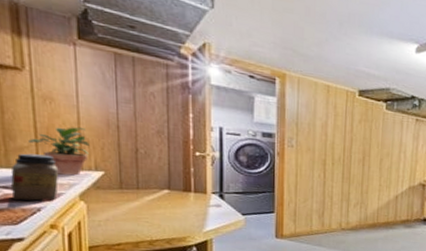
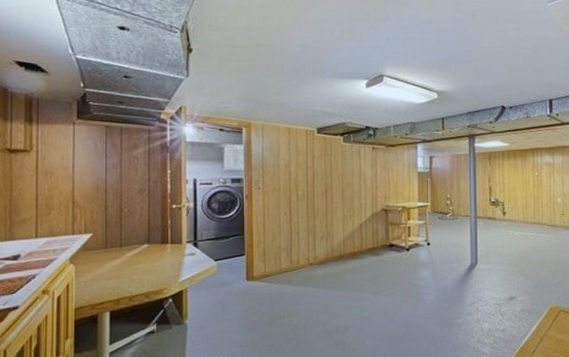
jar: present [10,153,59,201] -> none [13,224,54,270]
potted plant: present [28,127,90,176] -> none [30,196,81,241]

